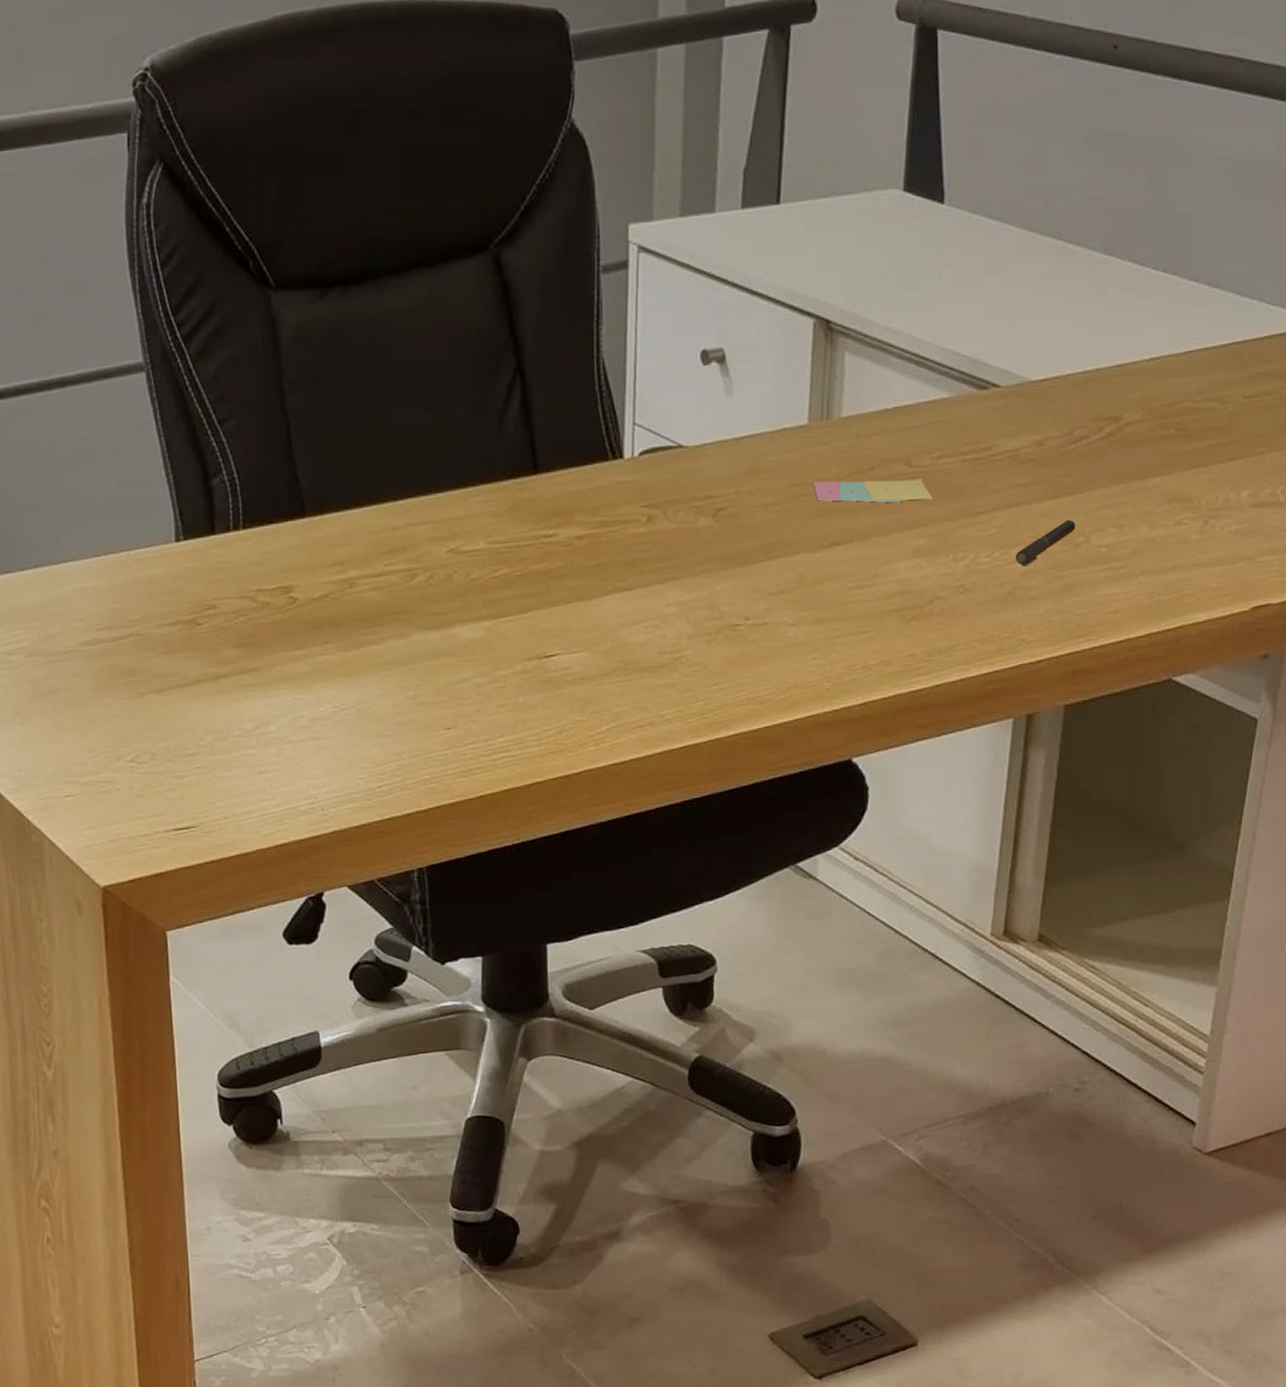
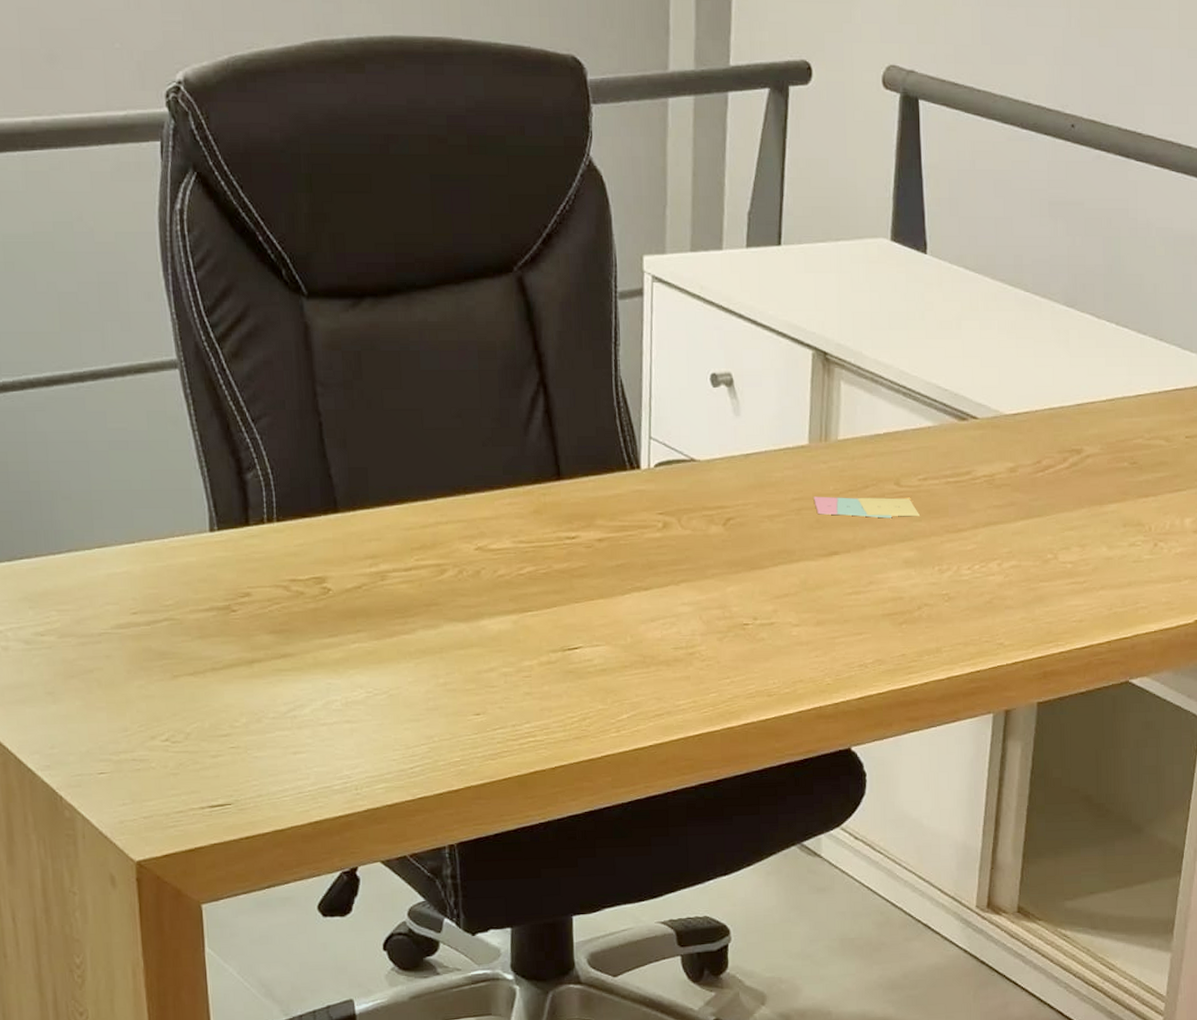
pen: present [1015,519,1076,567] -> none [993,538,1045,579]

